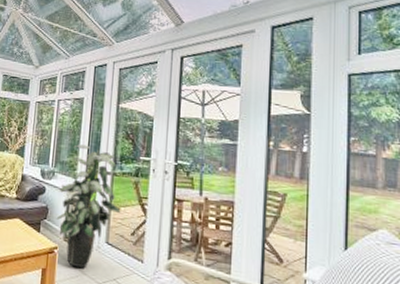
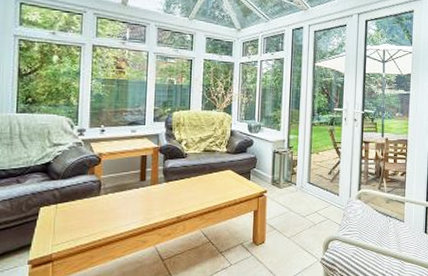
indoor plant: present [56,144,121,268] -> none [264,100,320,205]

